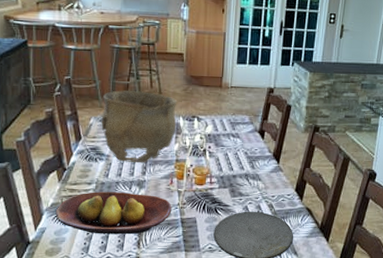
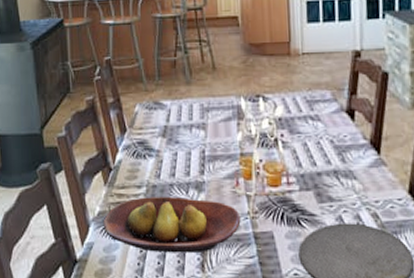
bowl: present [101,90,178,164] -> none [147,68,238,160]

